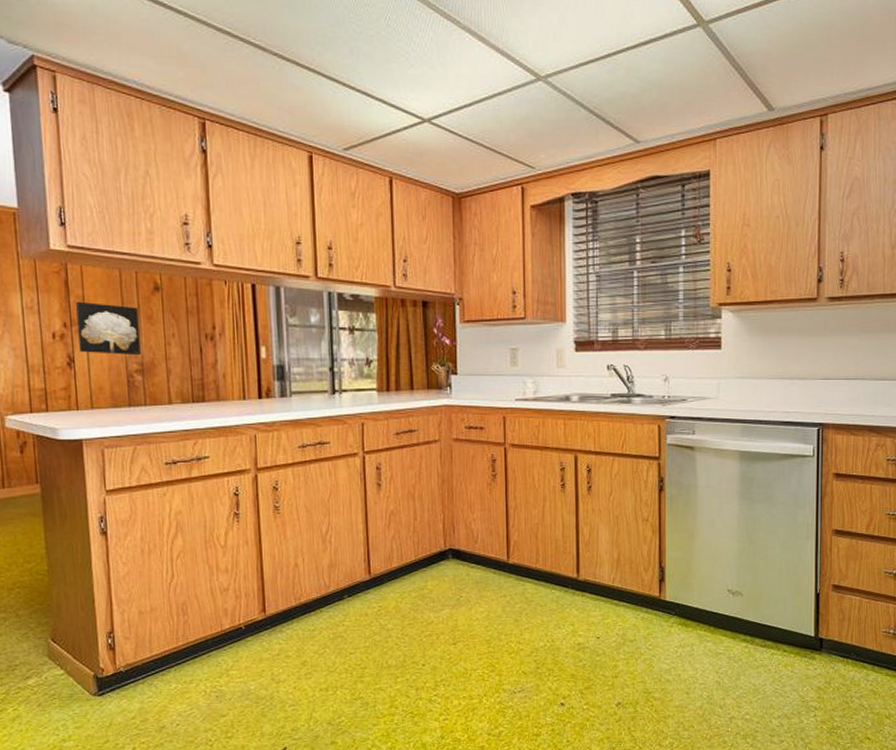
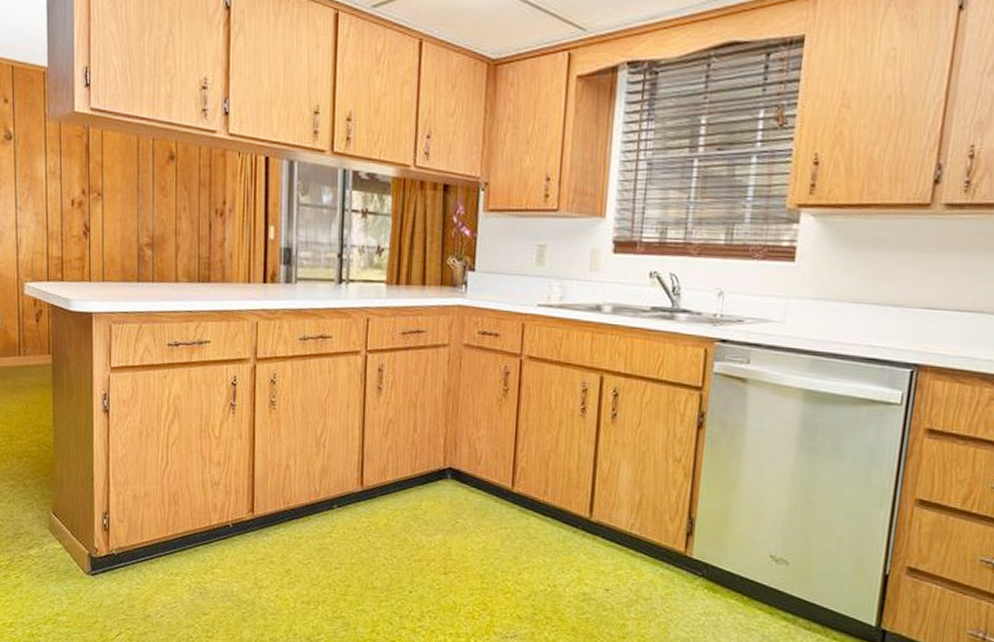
wall art: present [76,301,141,356] -> none [95,167,152,229]

